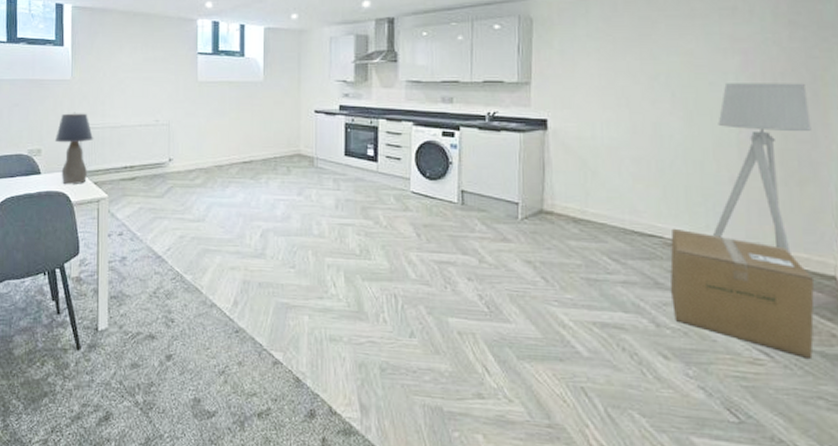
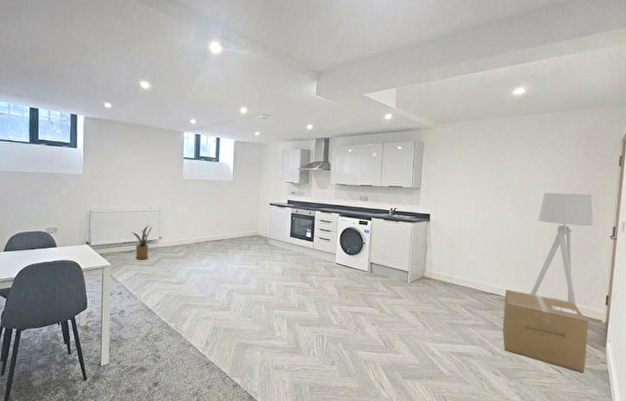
table lamp: present [54,112,94,184] -> none [68,199,101,255]
house plant: none [133,144,160,190] -> present [131,225,153,260]

